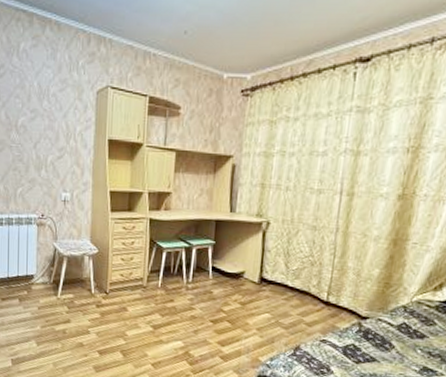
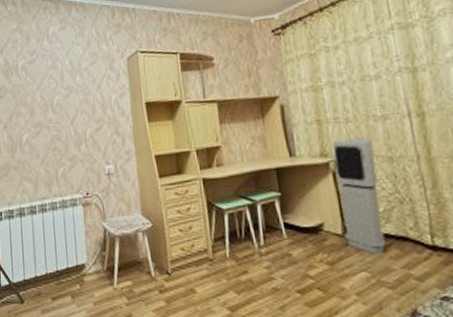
air purifier: none [259,205,303,302] -> present [332,138,386,254]

